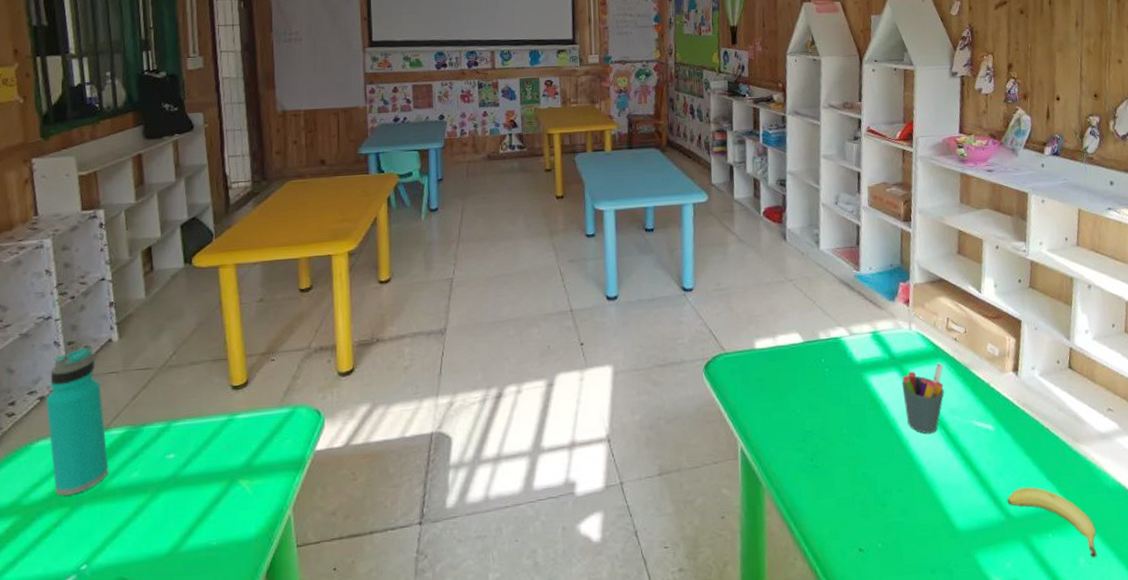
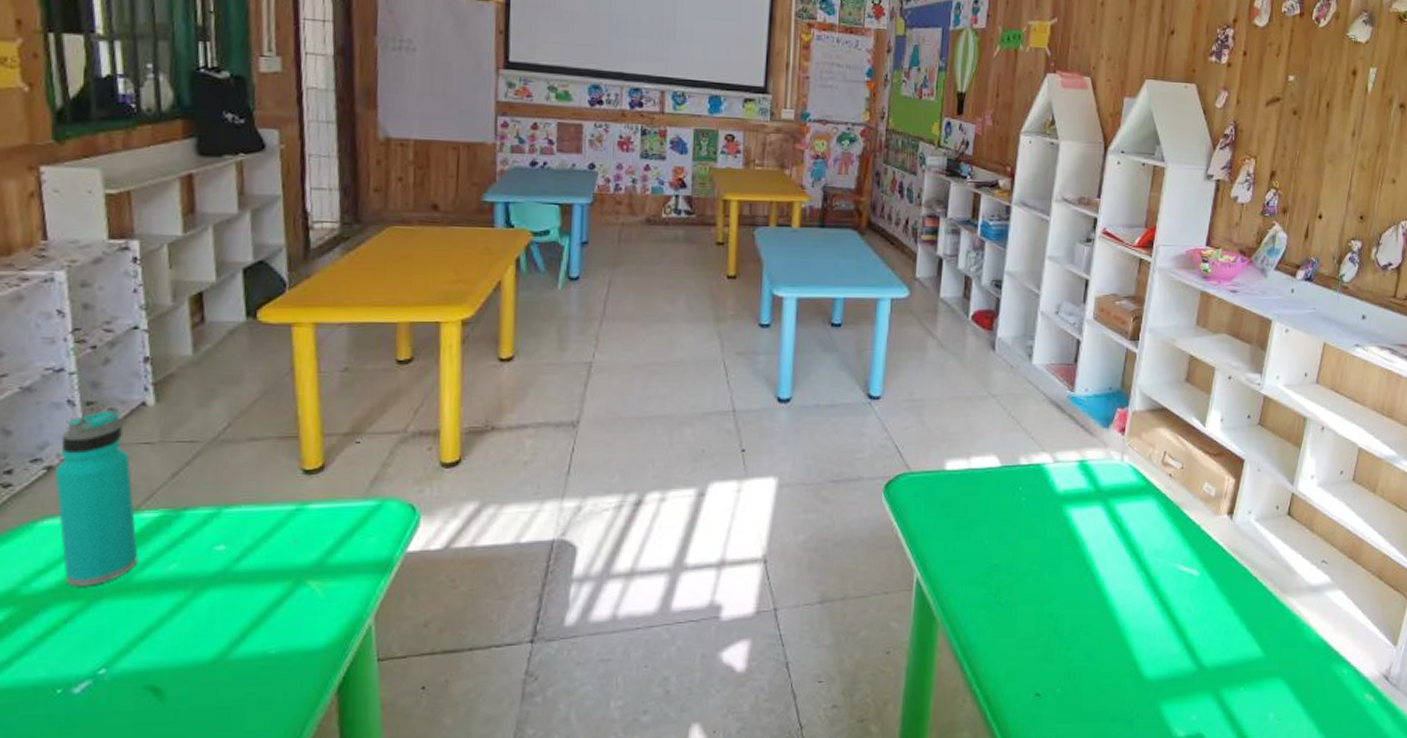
pen holder: present [901,362,944,435] -> none [1105,499,1154,576]
fruit: present [1007,487,1098,559] -> none [1202,638,1290,715]

